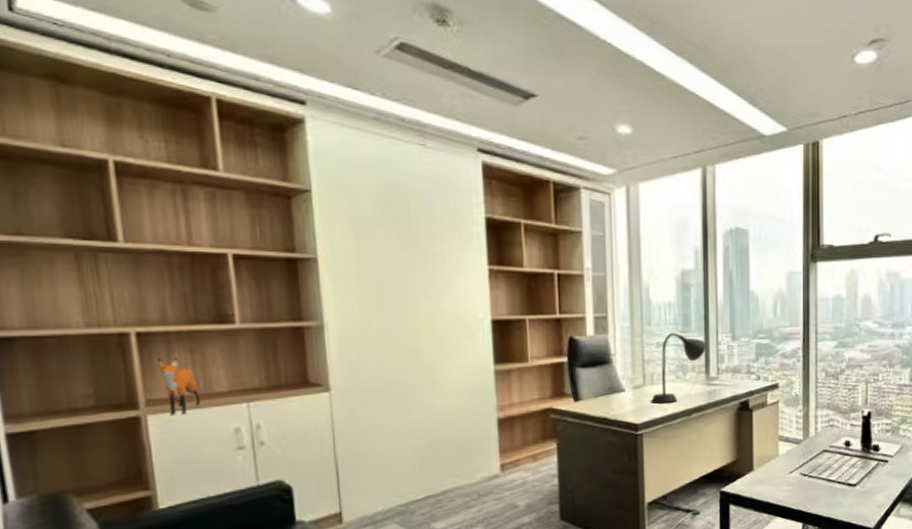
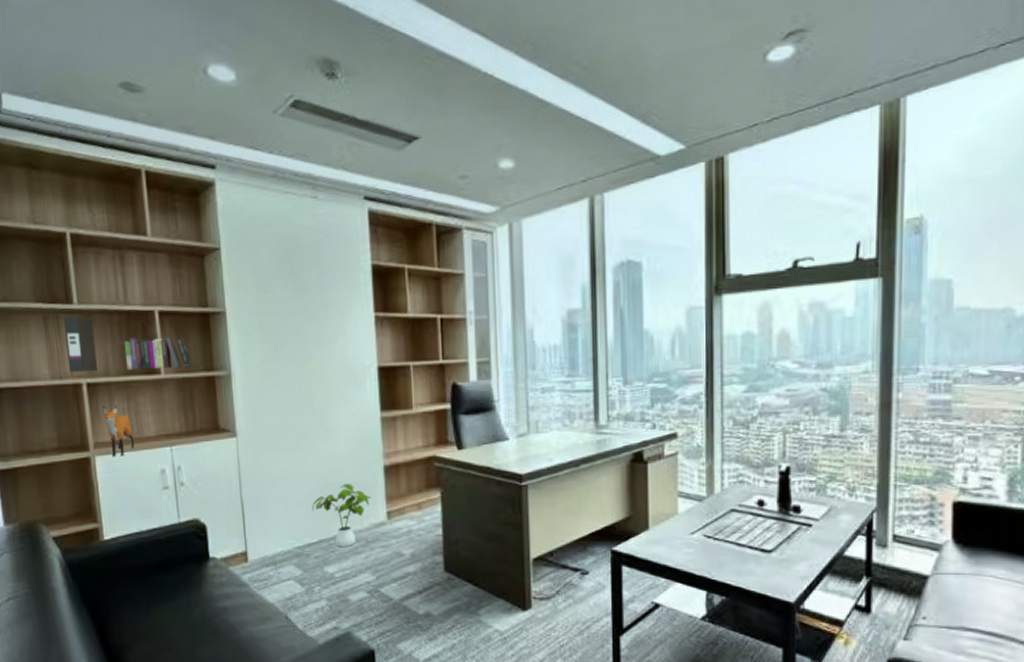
binder: none [105,256,151,320] -> present [64,316,97,373]
books: none [188,283,276,319] -> present [125,337,193,371]
house plant: none [418,438,484,503] -> present [312,484,372,548]
desk lamp: present [651,332,706,404] -> none [536,377,595,453]

